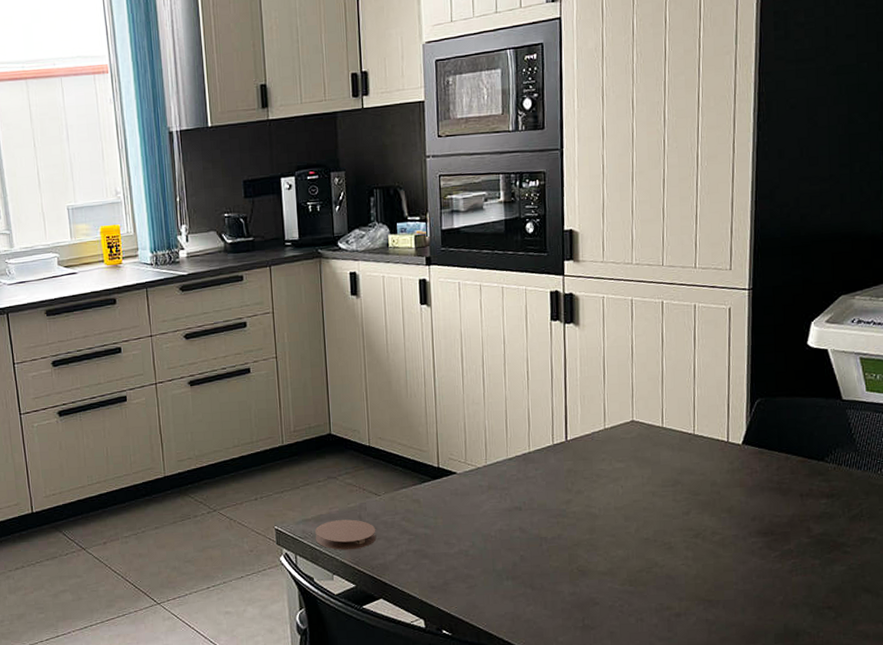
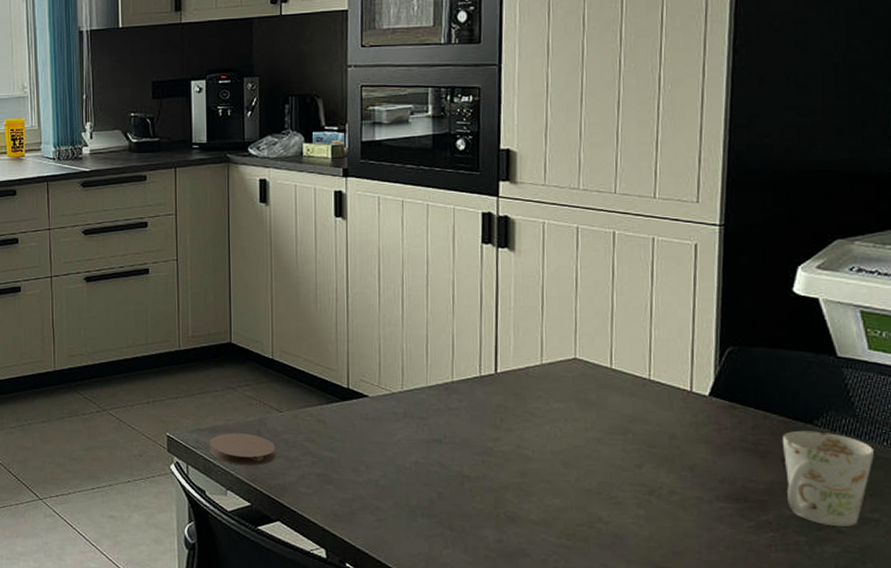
mug: none [801,467,871,548] -> present [783,430,874,527]

